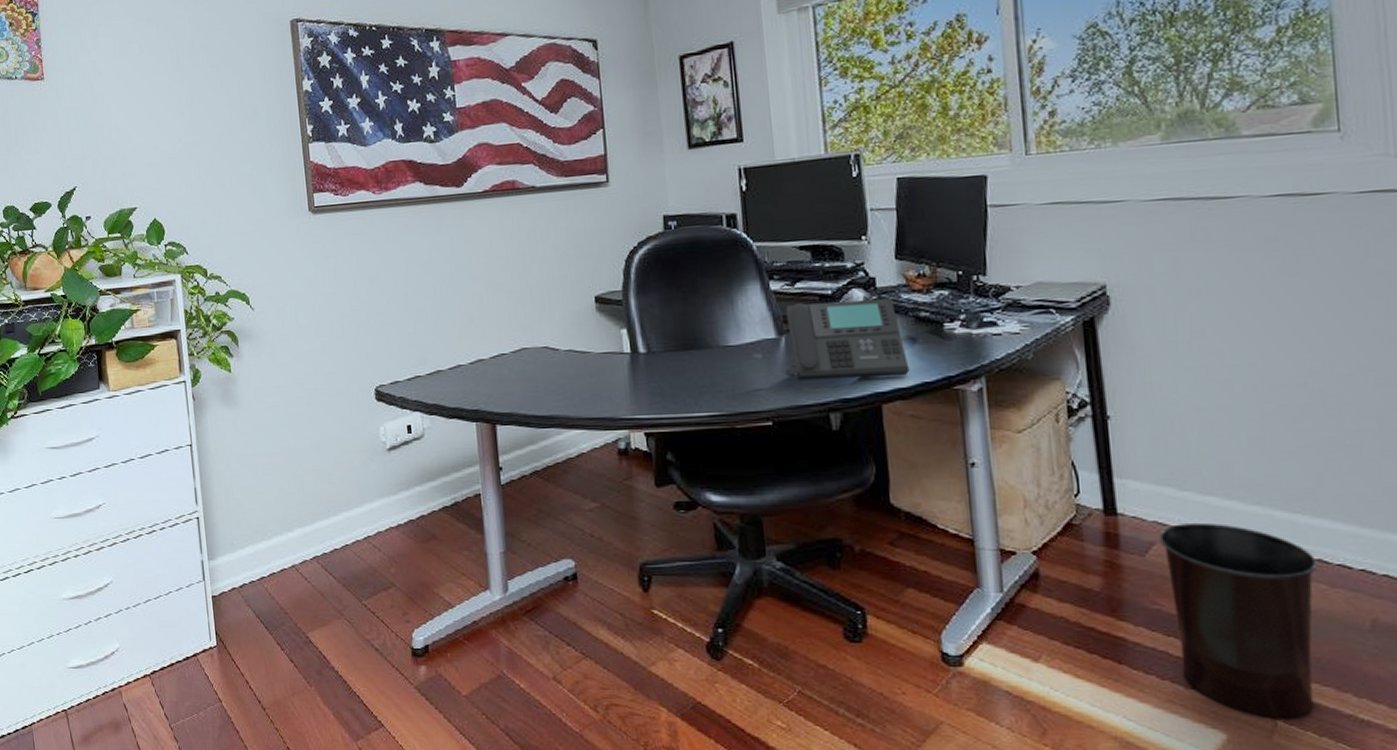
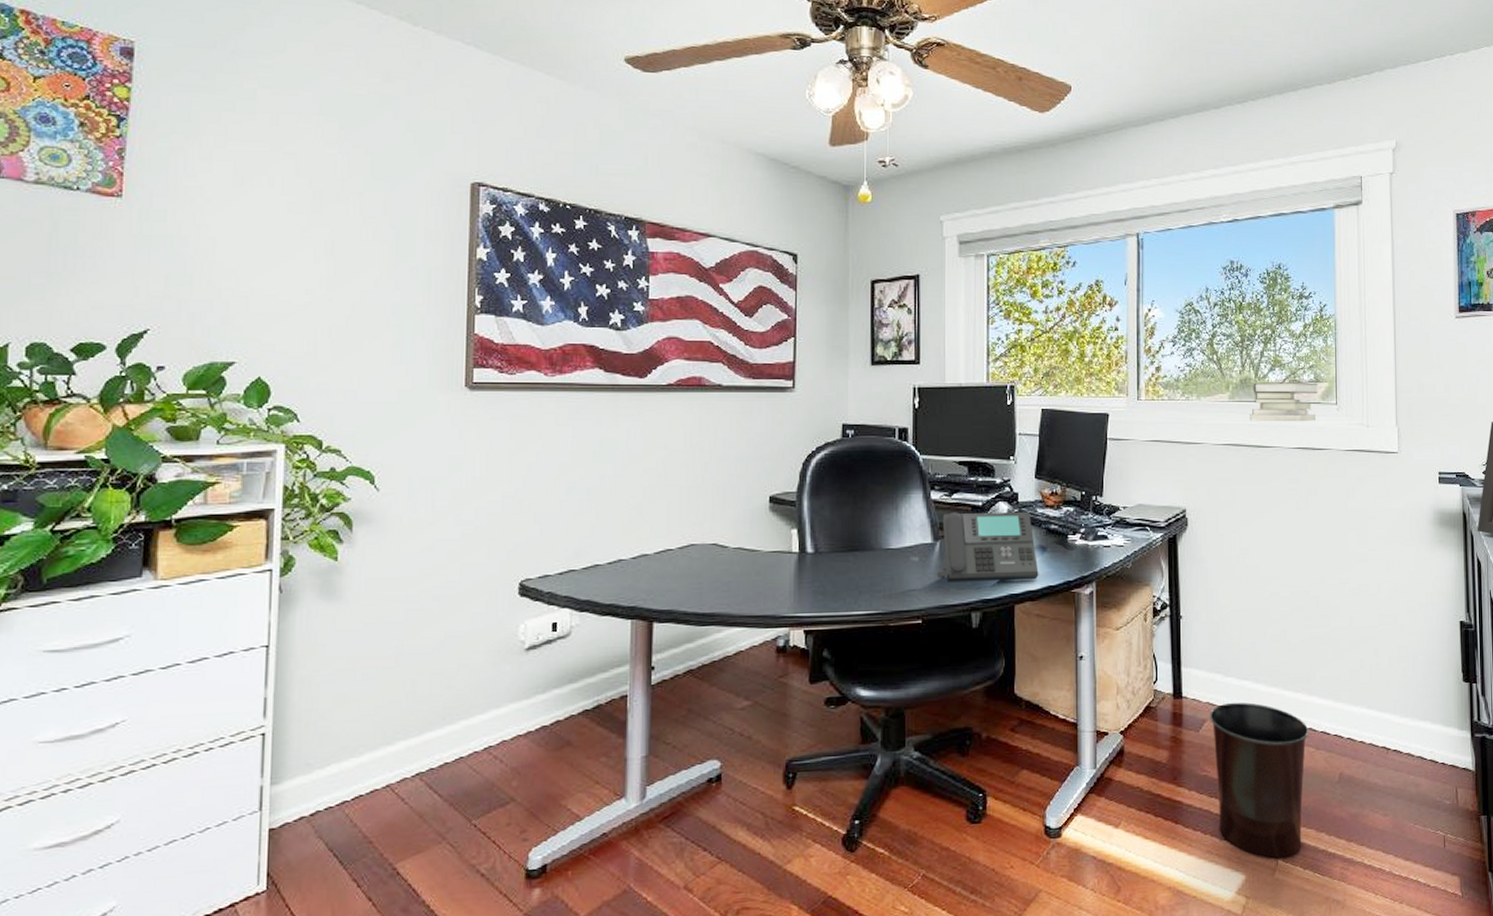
books: none [1196,105,1305,166] -> present [1250,382,1317,422]

